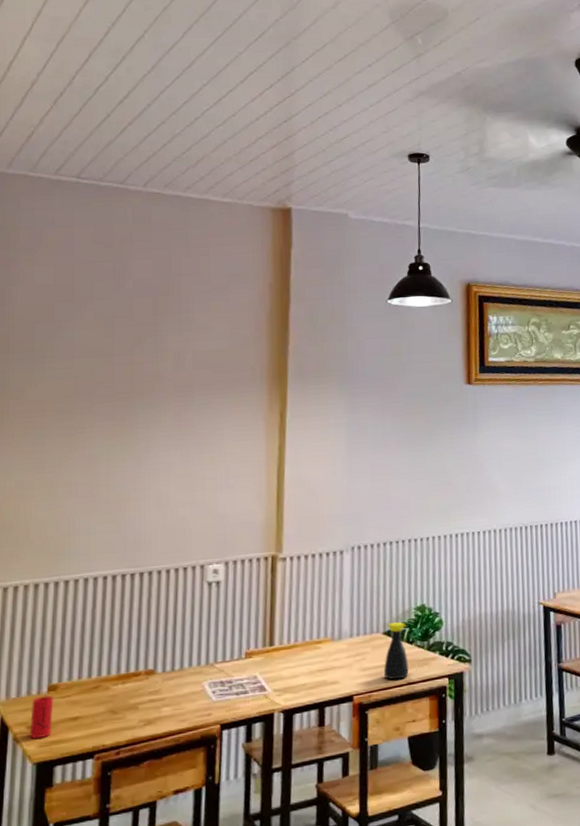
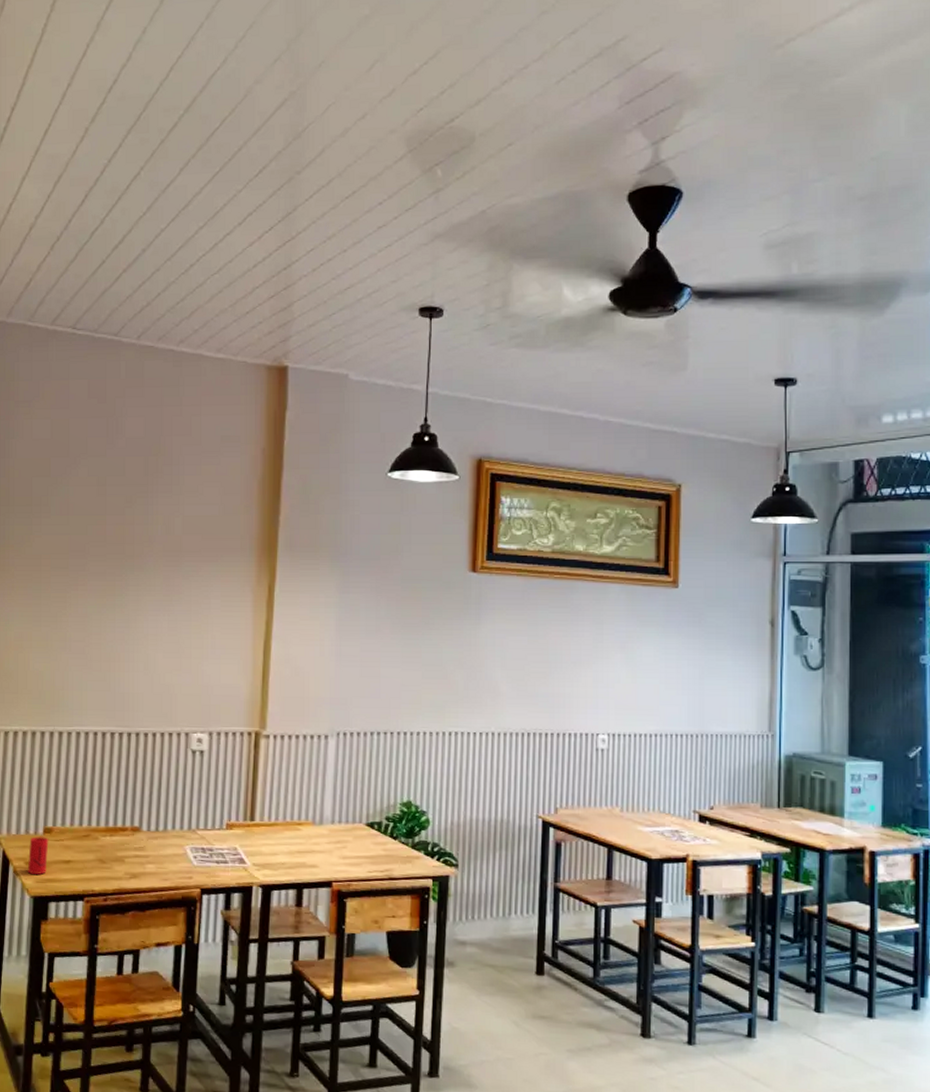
bottle: present [384,622,409,680] -> none [365,815,391,873]

